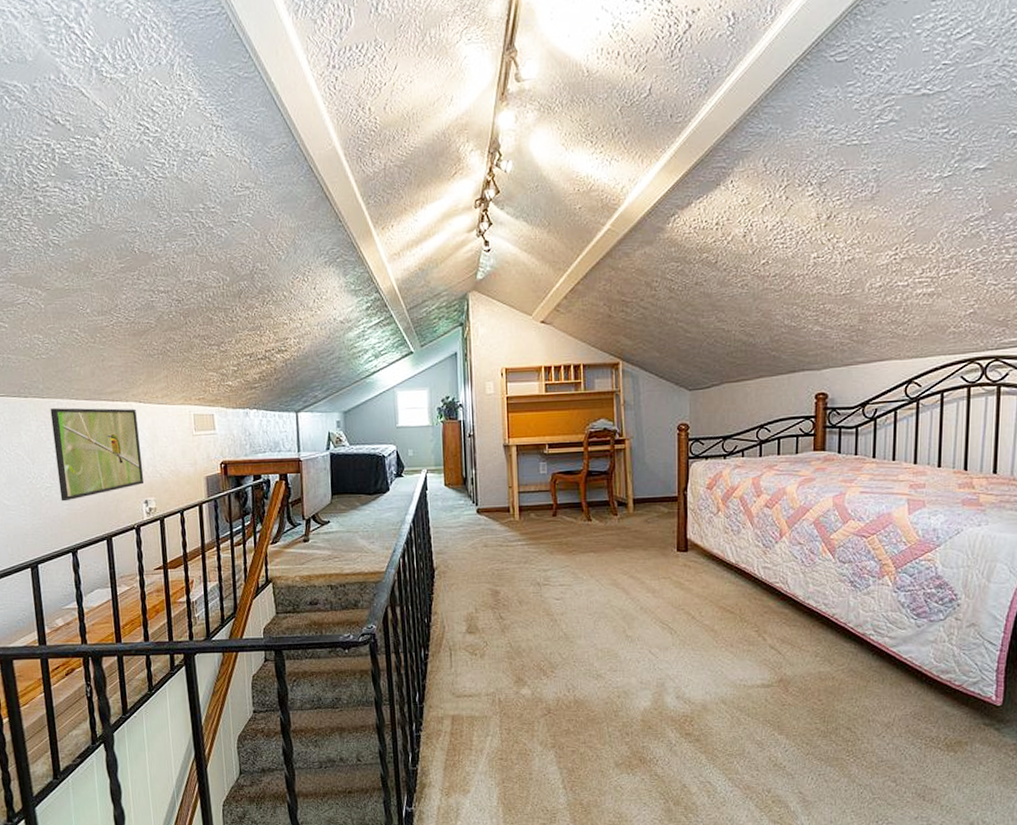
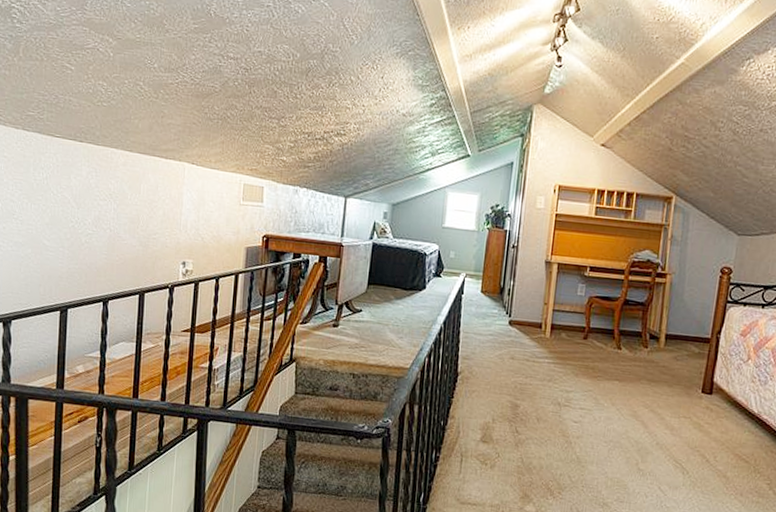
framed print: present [50,407,145,502] -> none [100,157,188,251]

